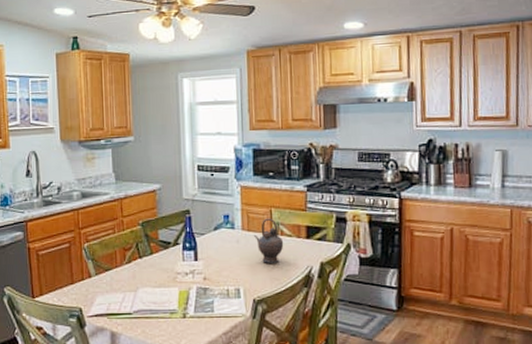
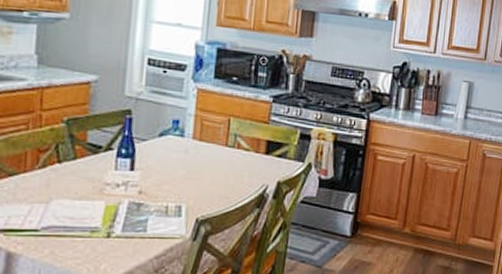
teapot: present [253,218,284,263] -> none [205,128,240,179]

